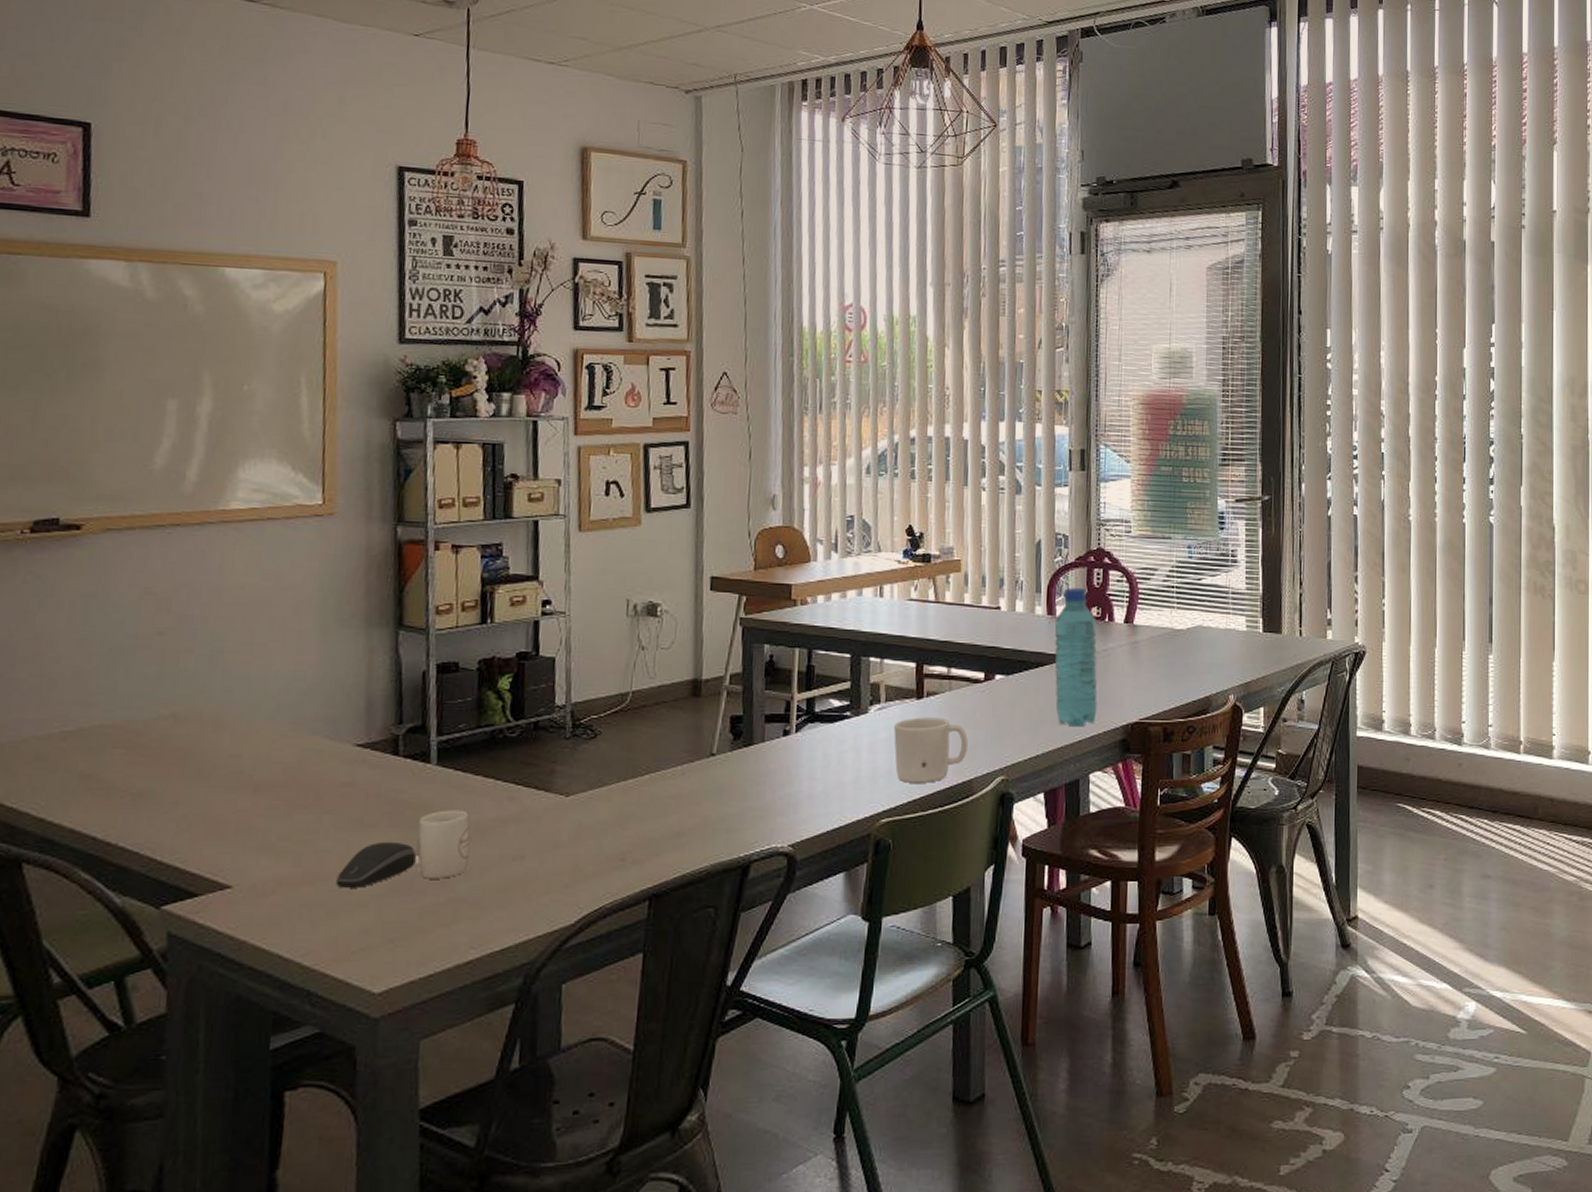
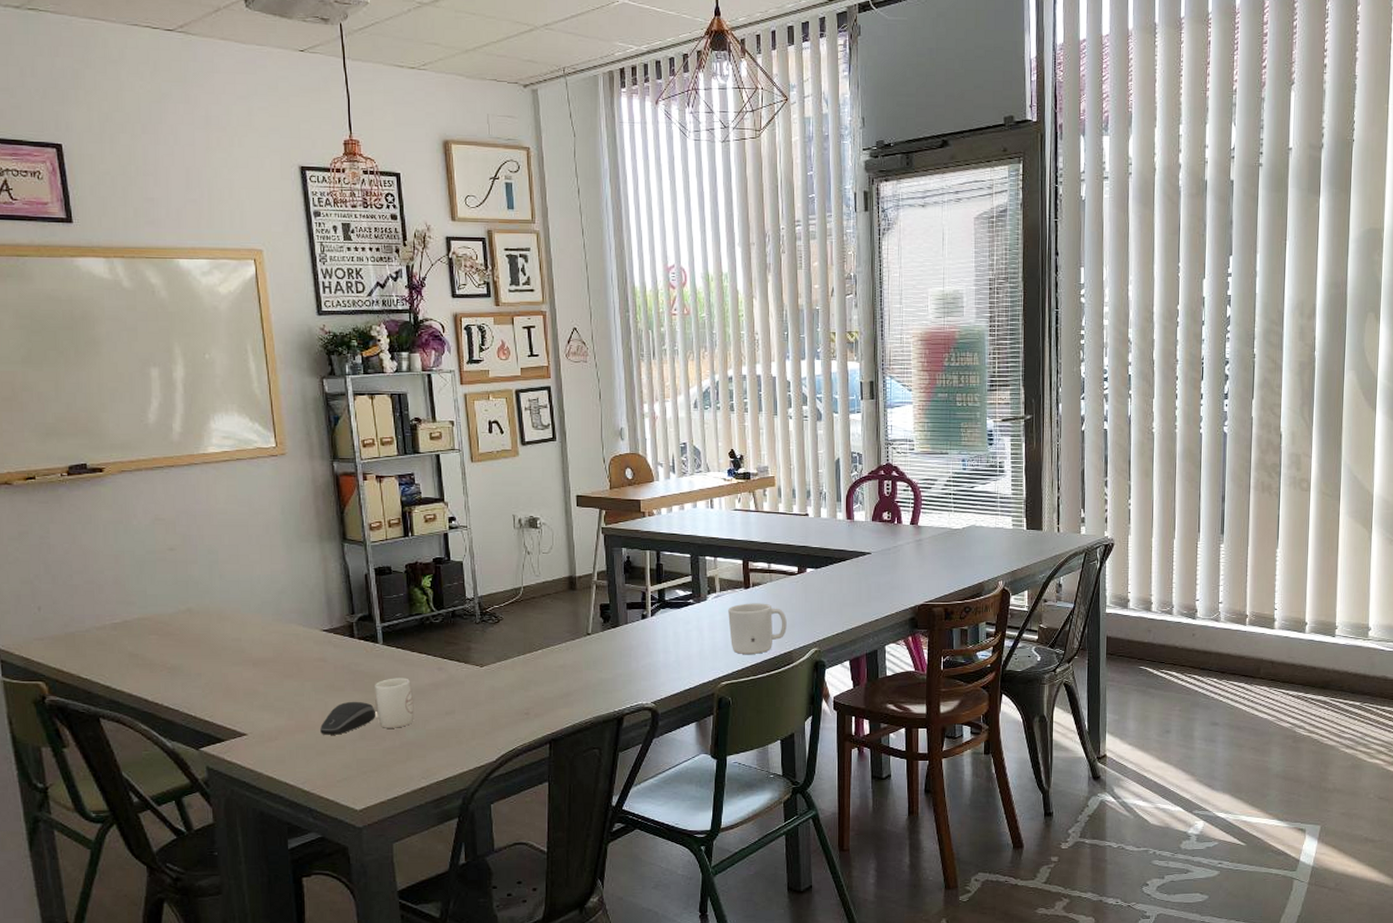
water bottle: present [1054,588,1098,727] -> none [853,497,890,609]

